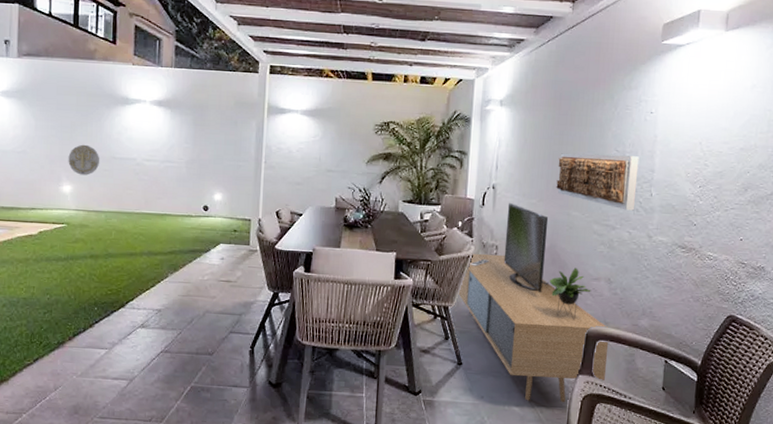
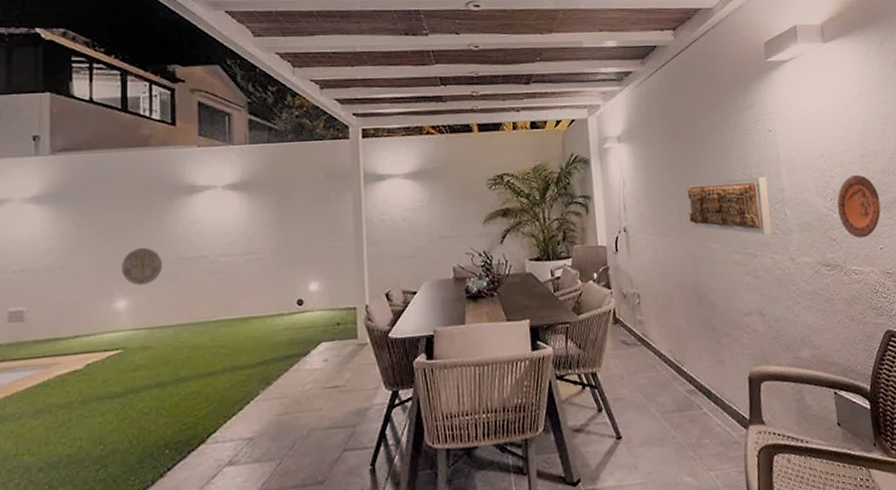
media console: present [457,202,609,403] -> none [603,244,777,468]
decorative plate: none [704,167,751,228] -> present [837,175,881,238]

